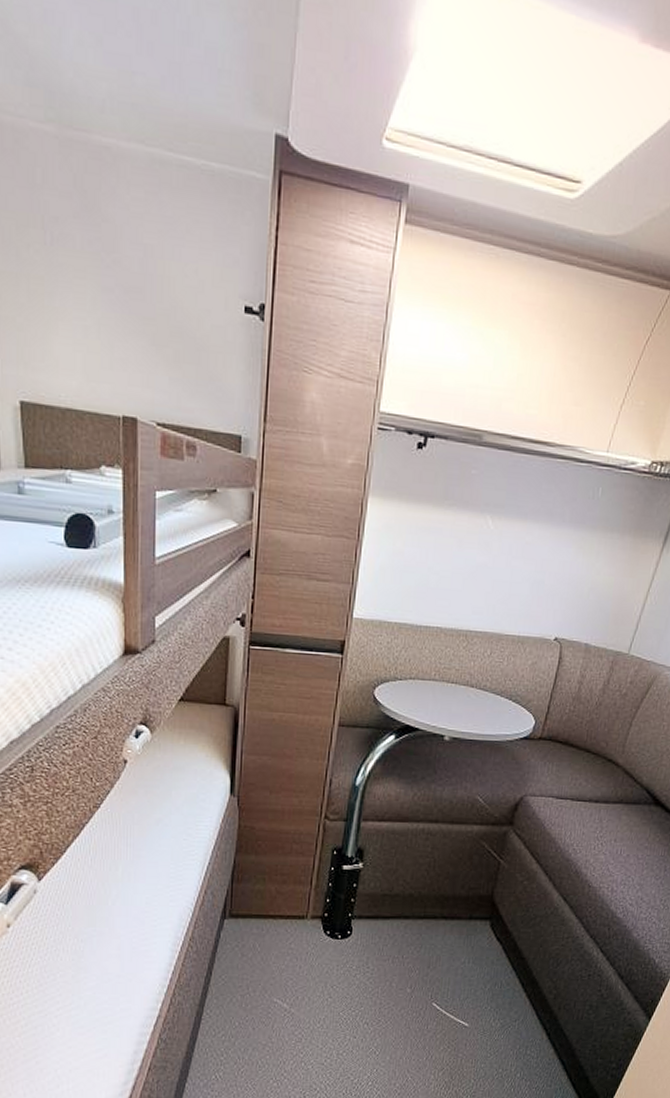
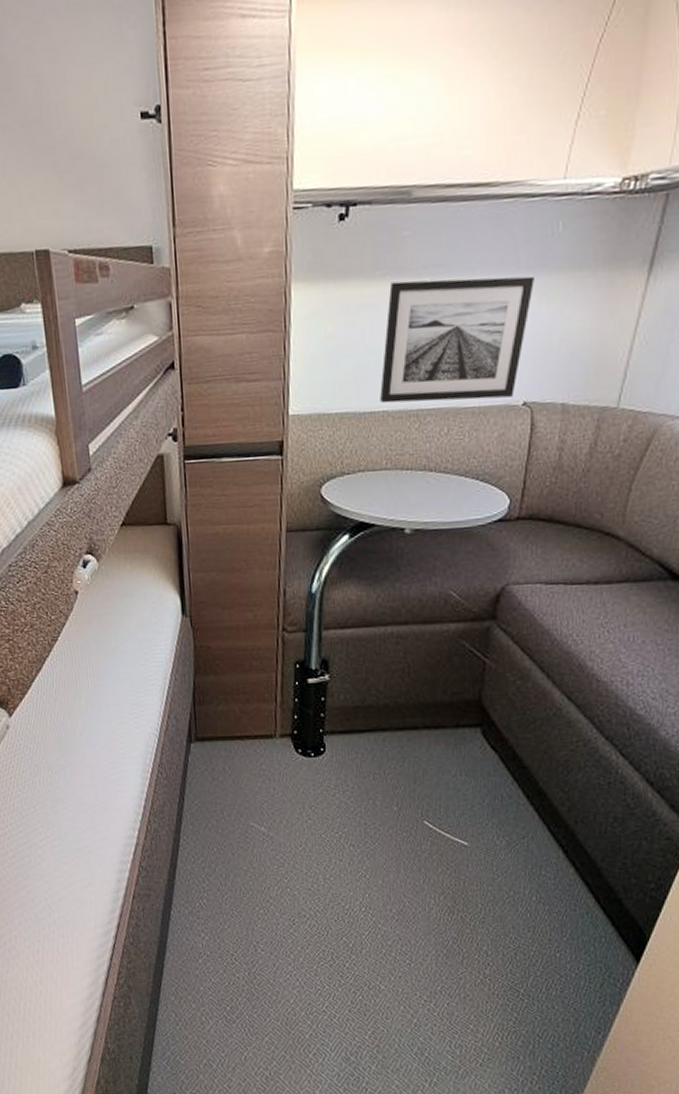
wall art: none [436,513,575,633] -> present [380,276,534,404]

